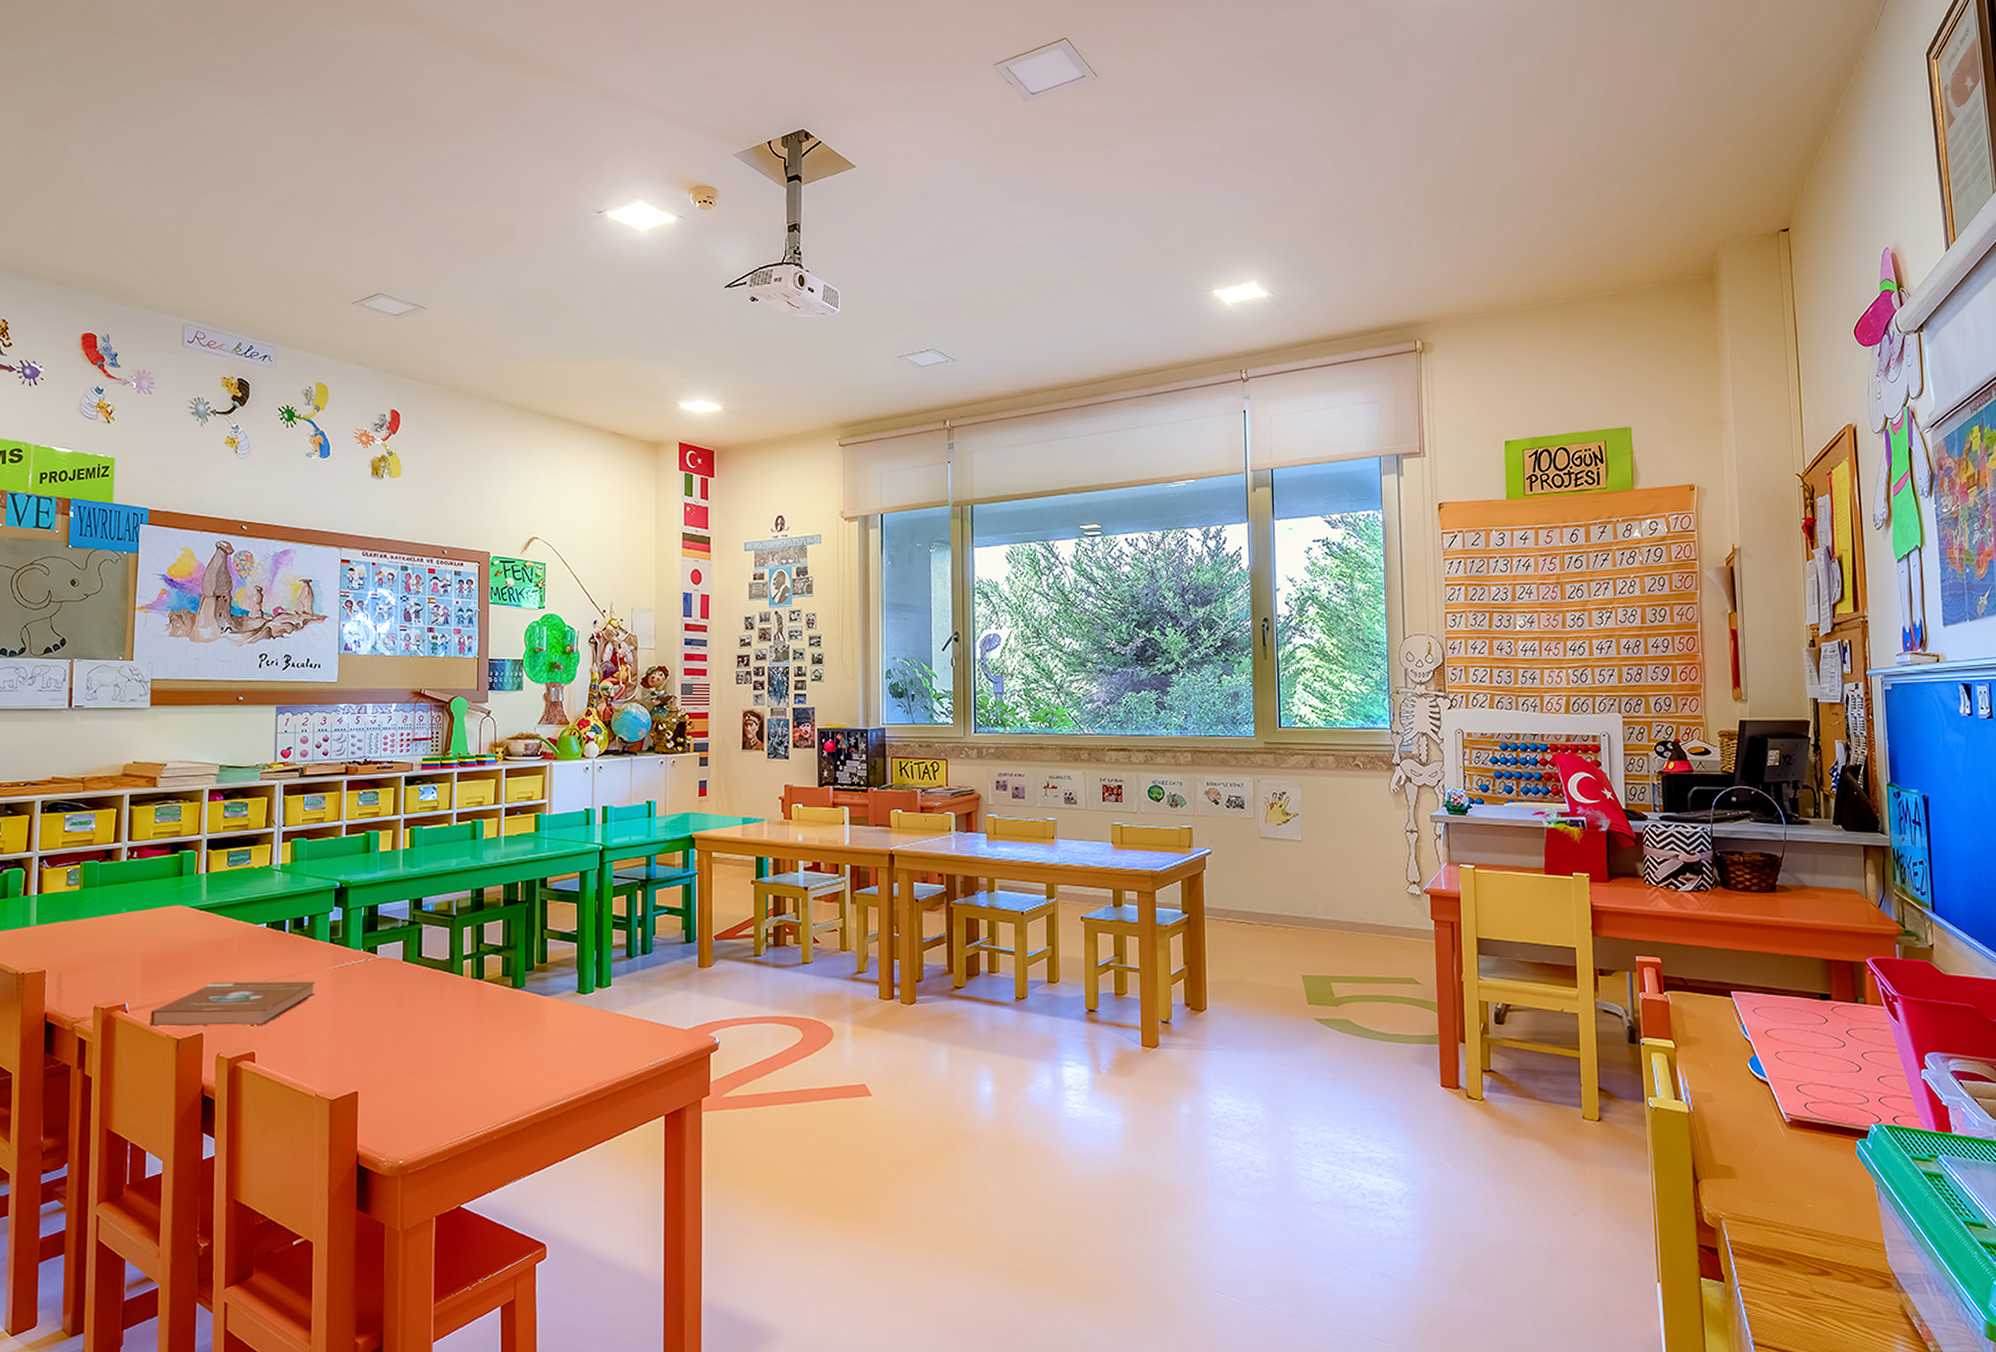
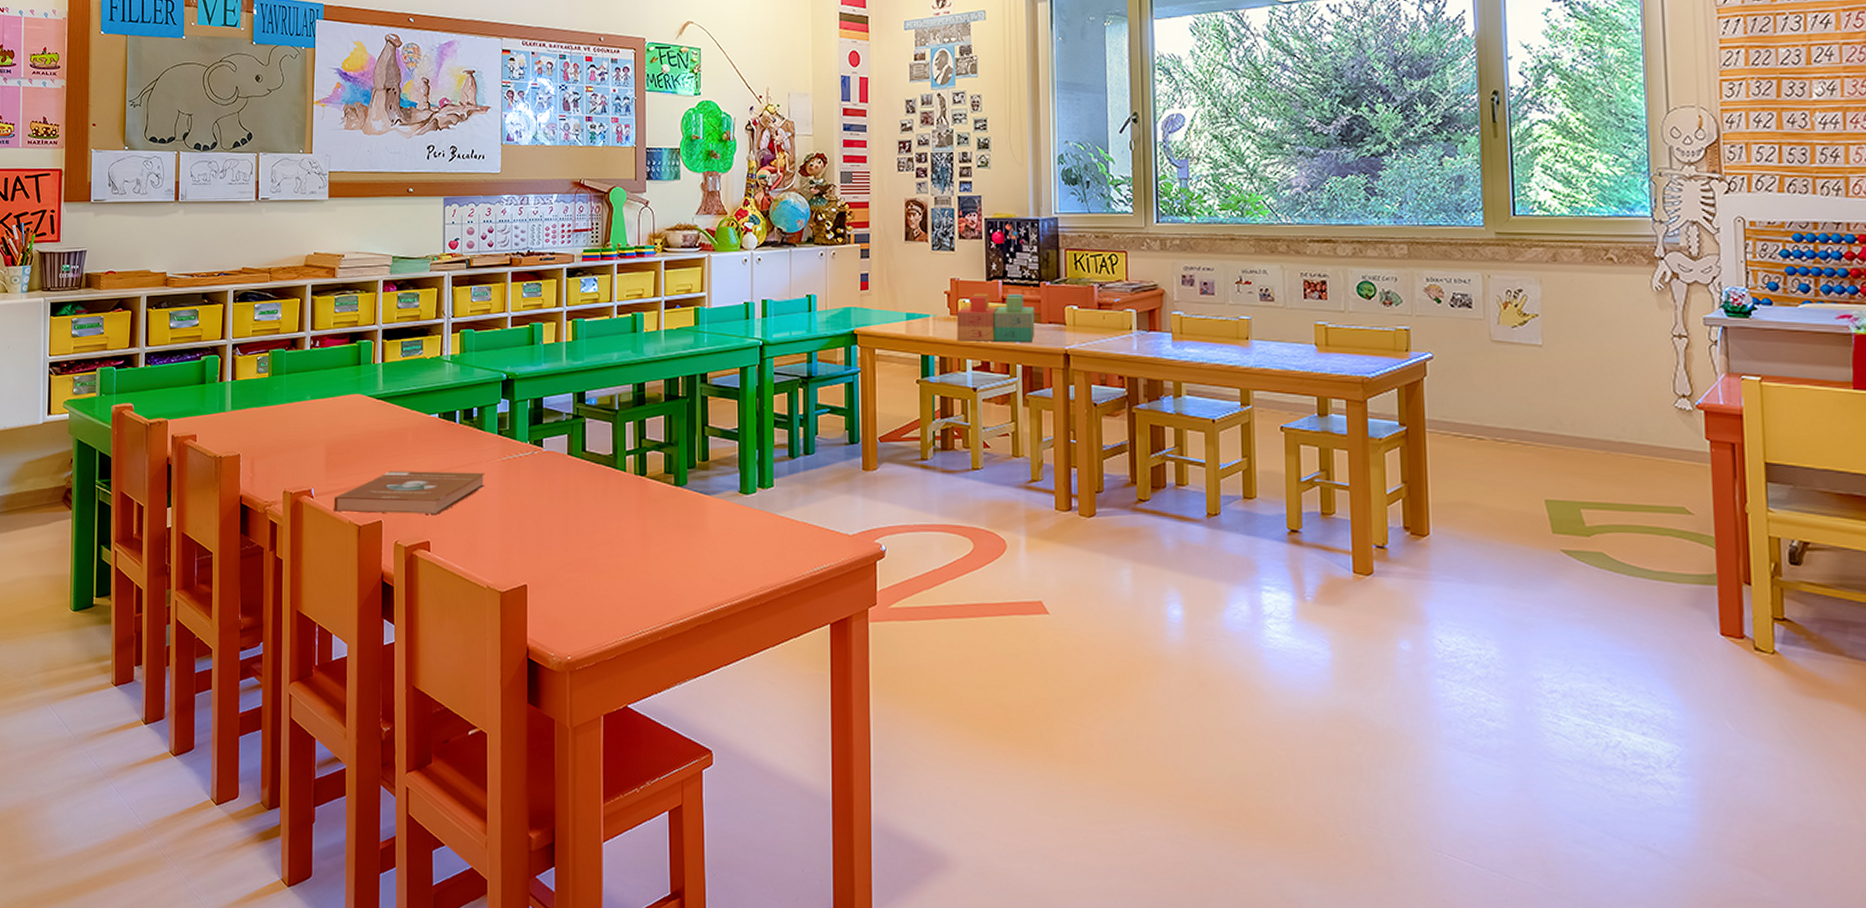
toy blocks: none [790,798,863,844] -> present [956,293,1035,343]

